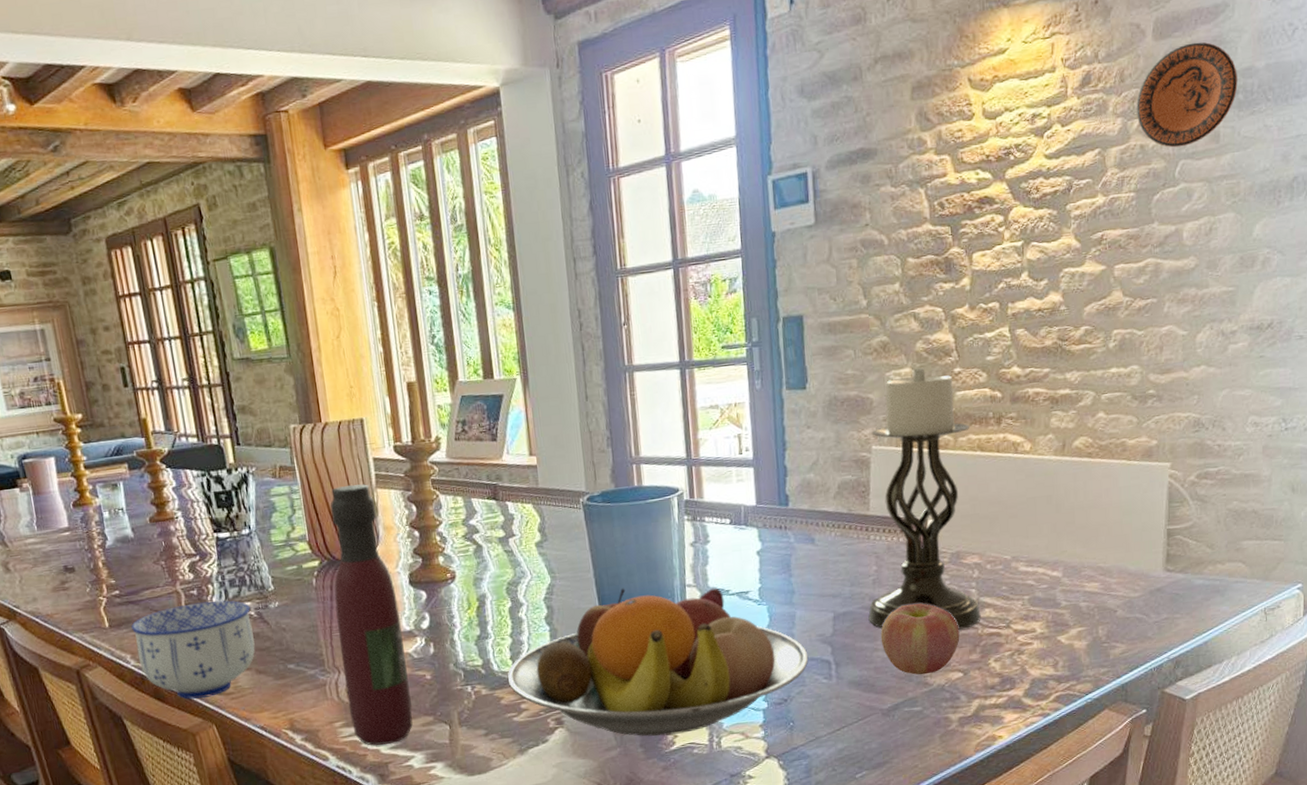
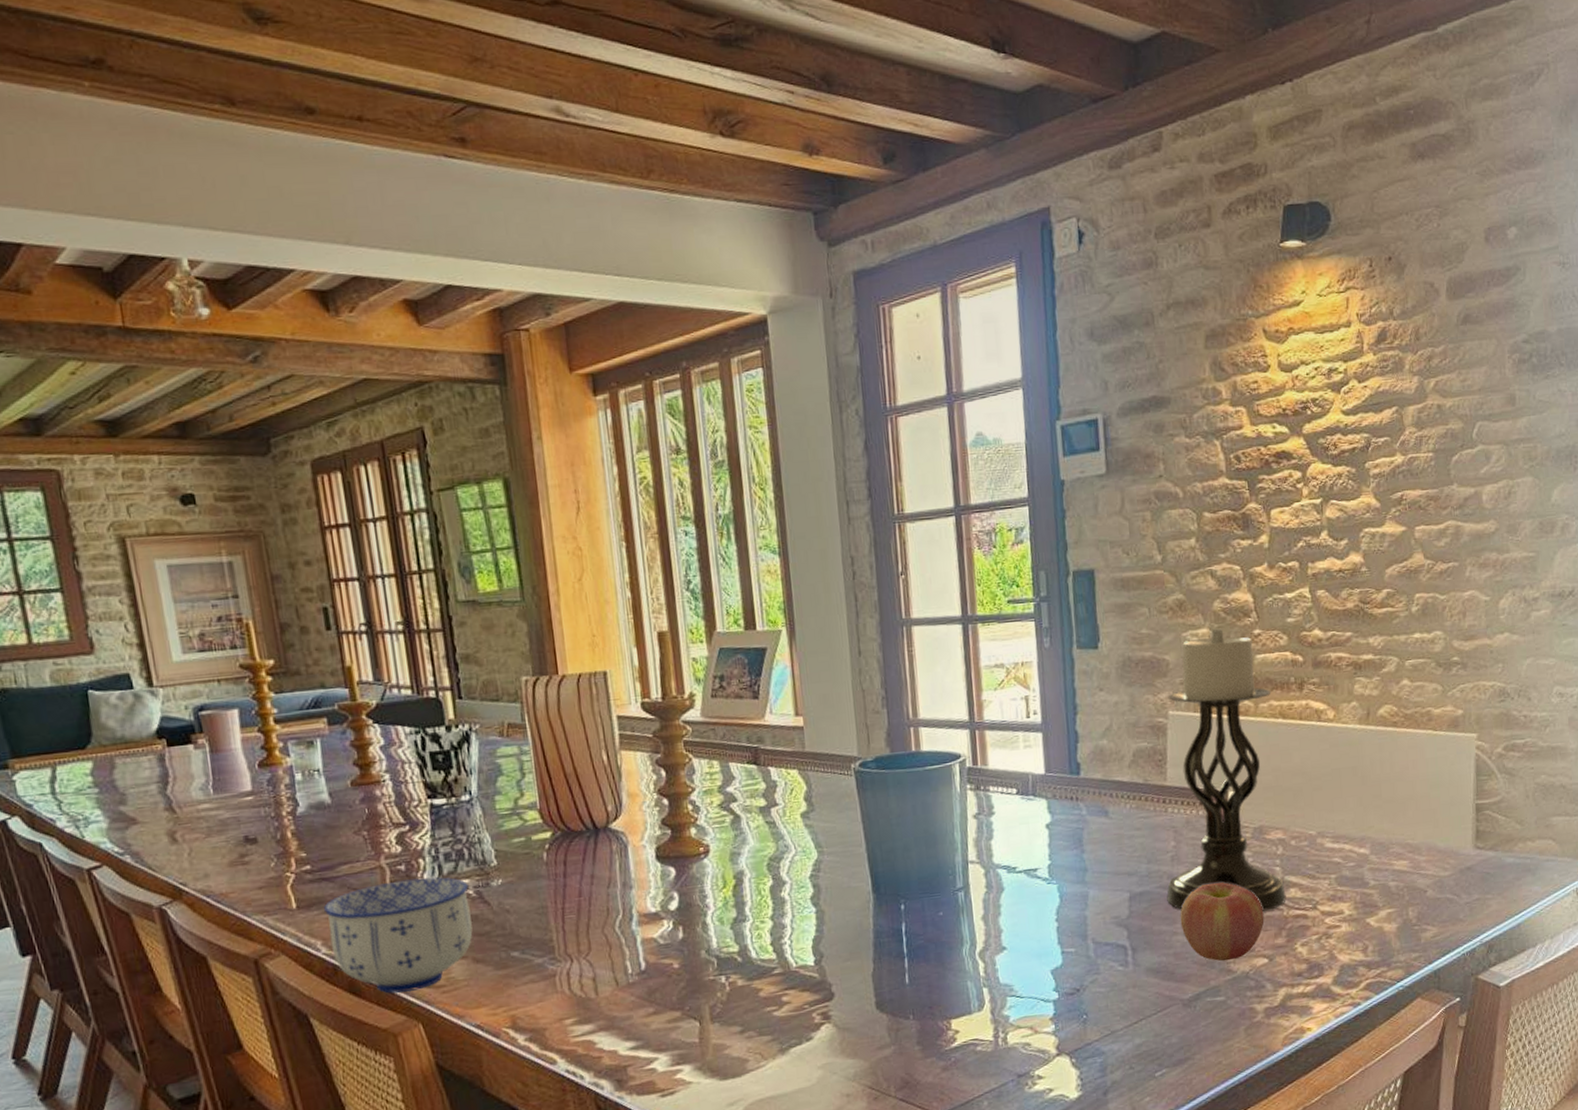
wine bottle: present [330,484,413,746] -> none [566,745,657,1046]
fruit bowl: present [507,588,809,737] -> none [767,864,1103,1032]
decorative plate: present [1136,42,1238,148] -> none [1432,304,1531,409]

